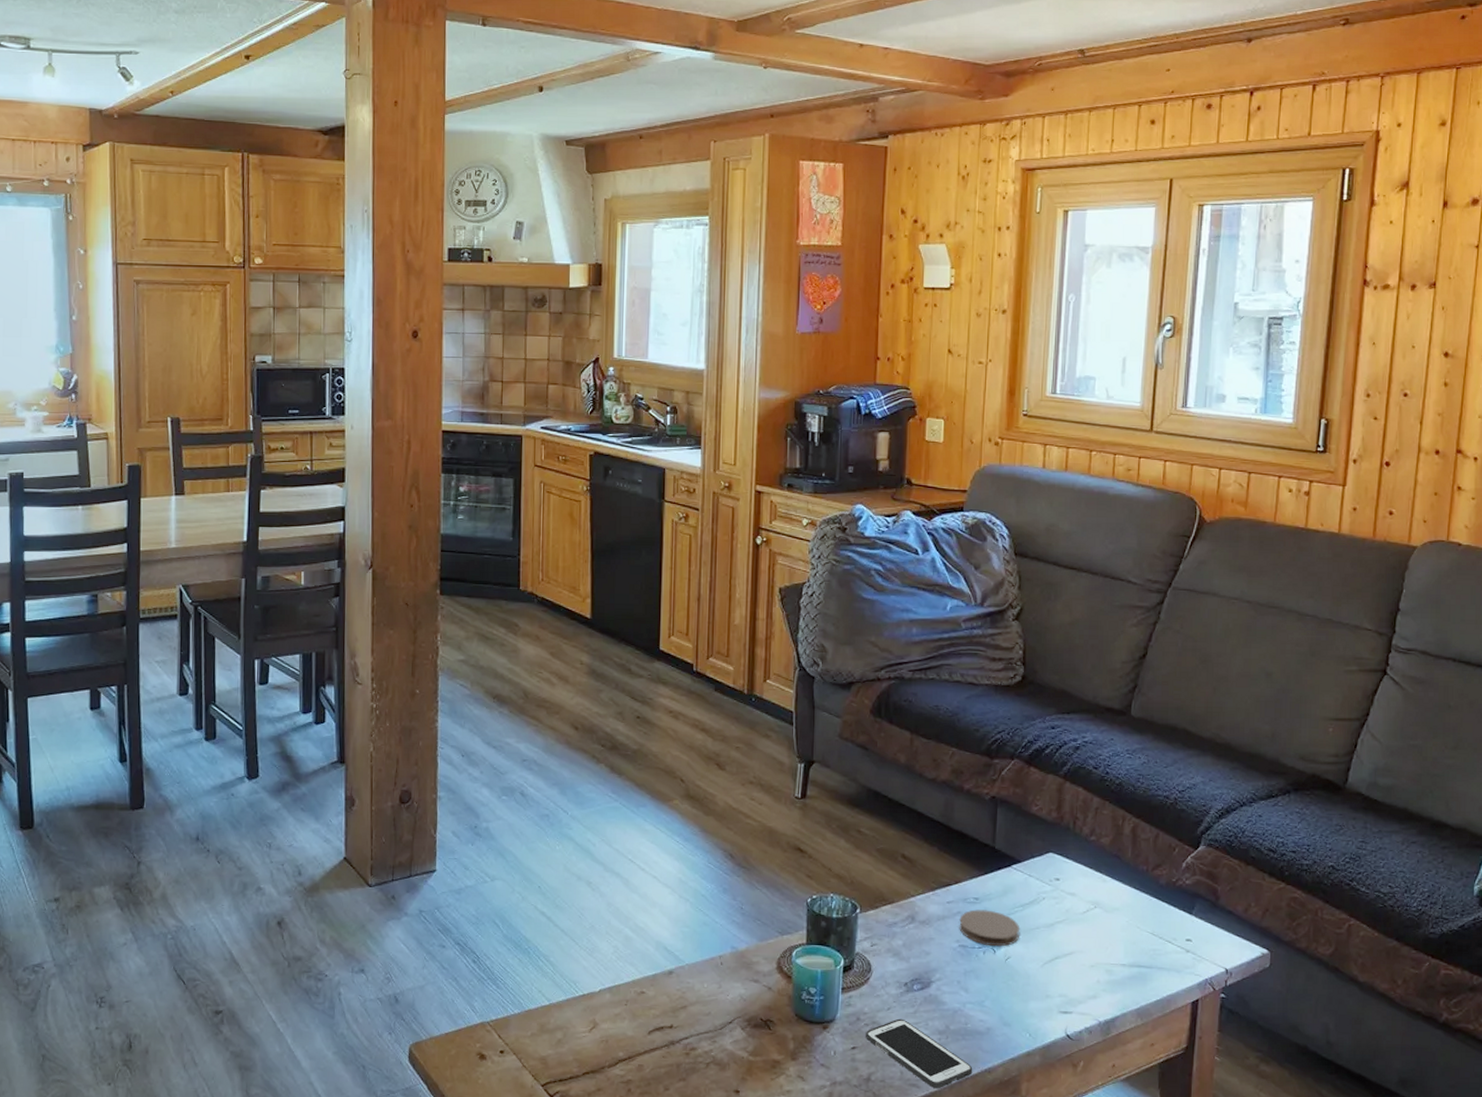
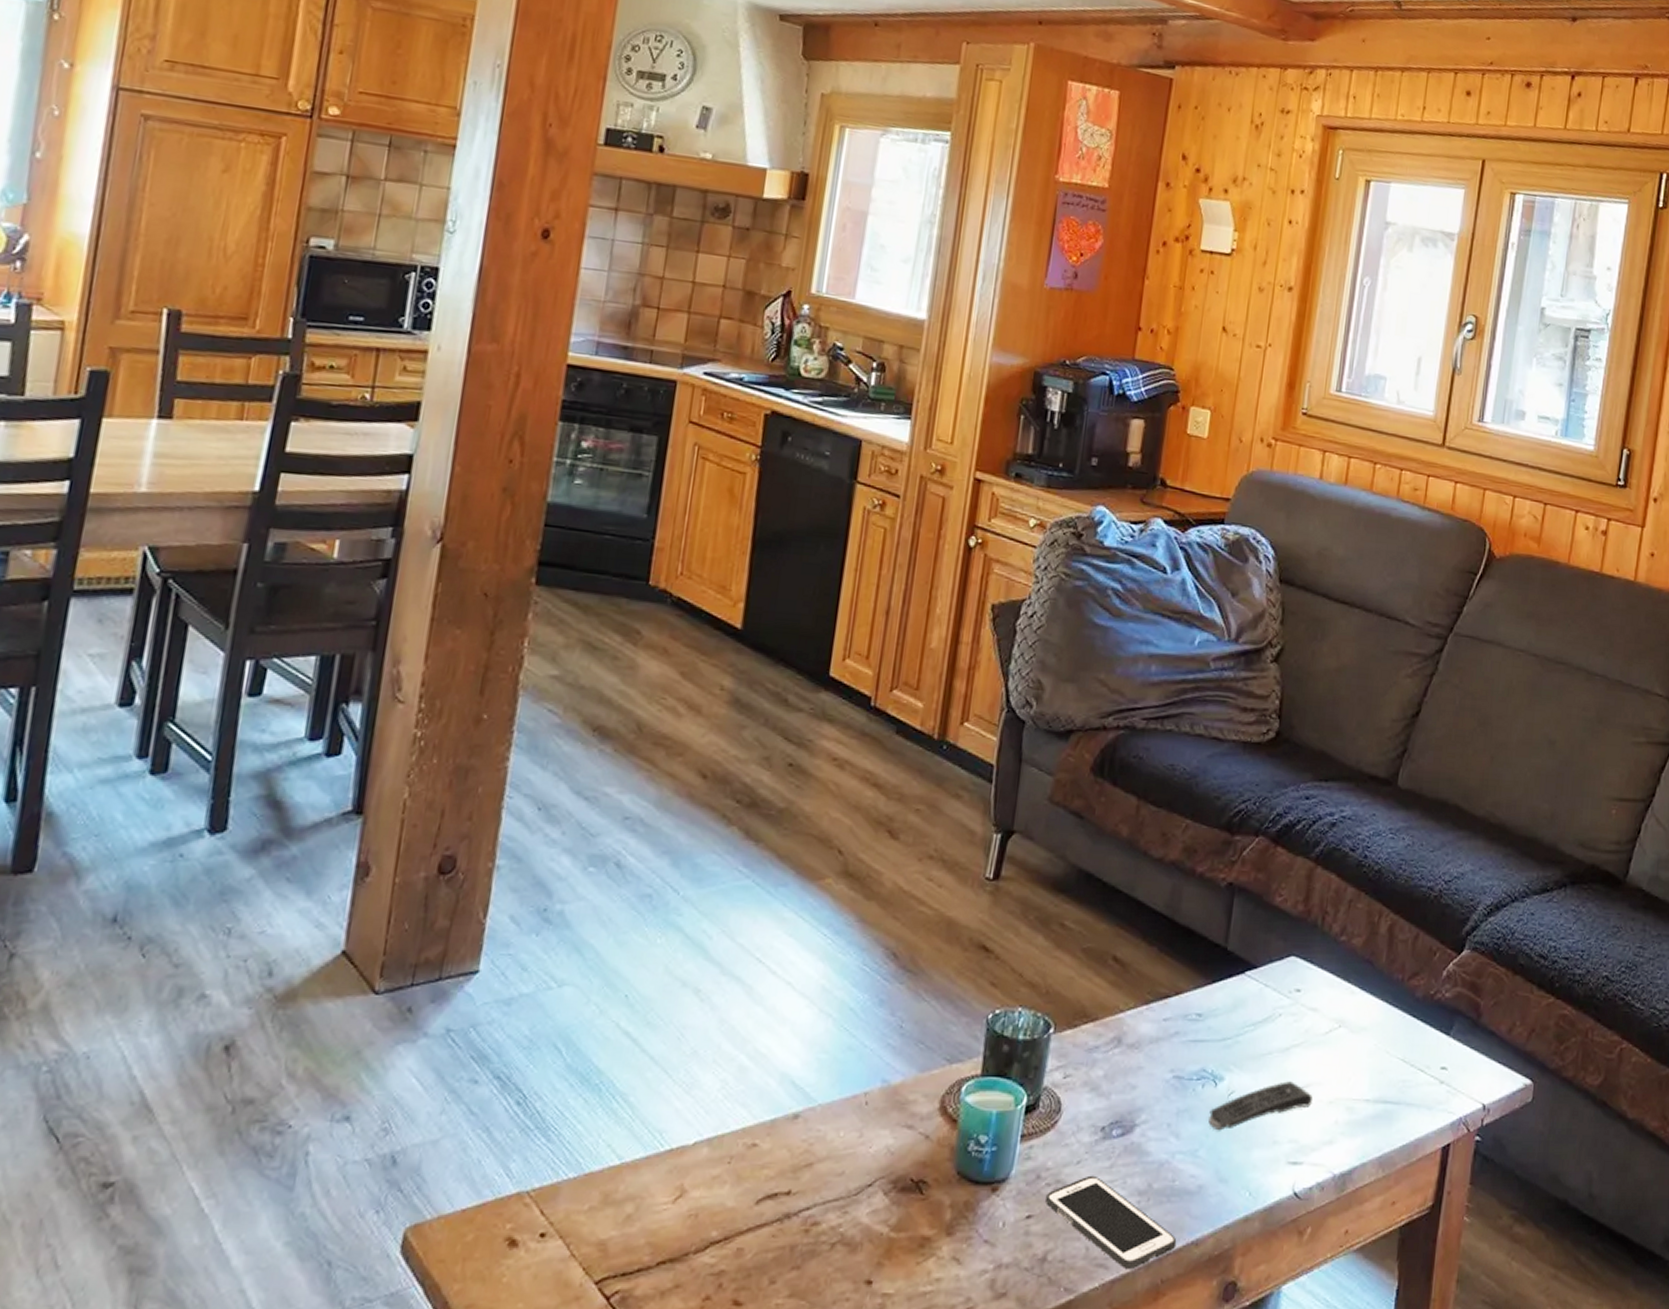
coaster: present [959,909,1020,947] -> none [1175,1029,1250,1078]
remote control: none [991,950,1076,987] -> present [1208,1081,1313,1131]

